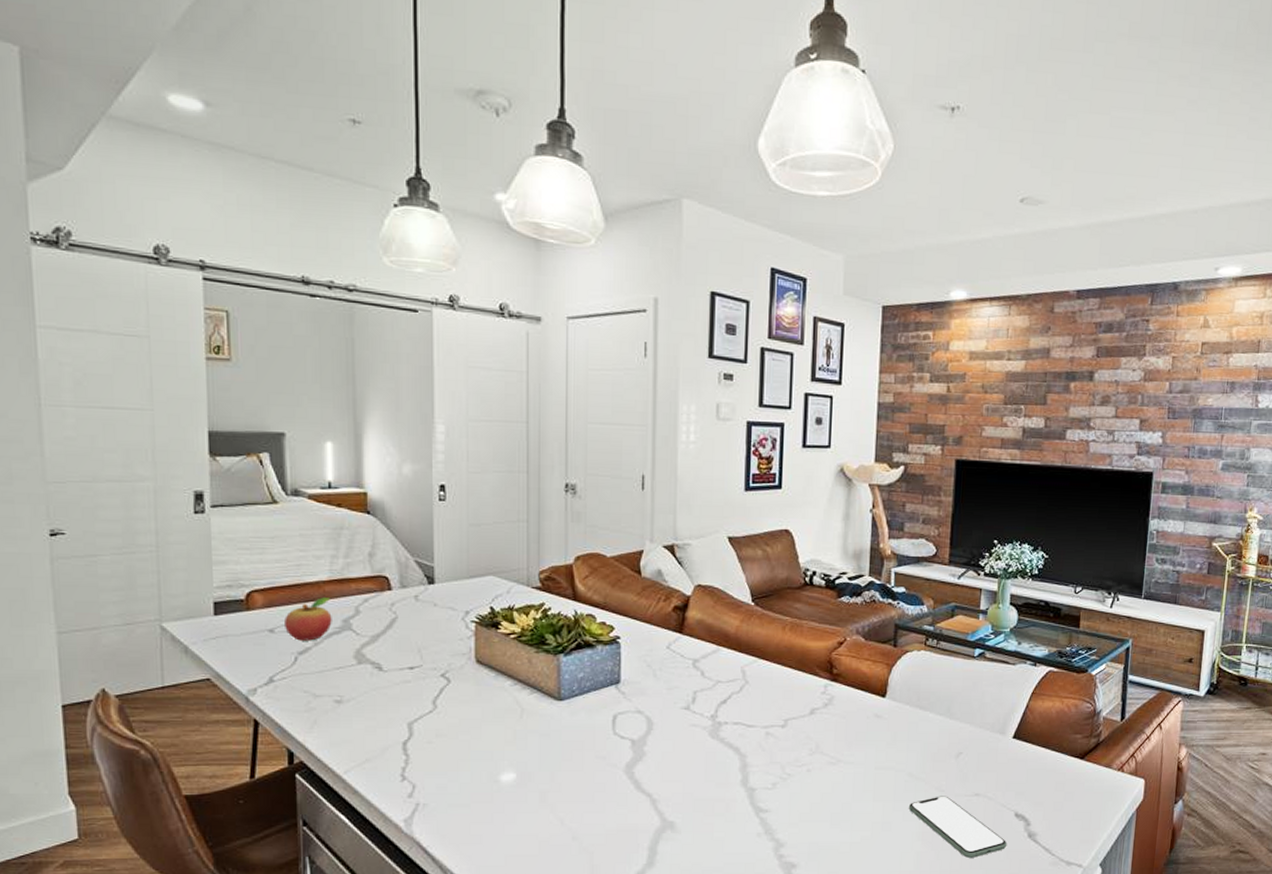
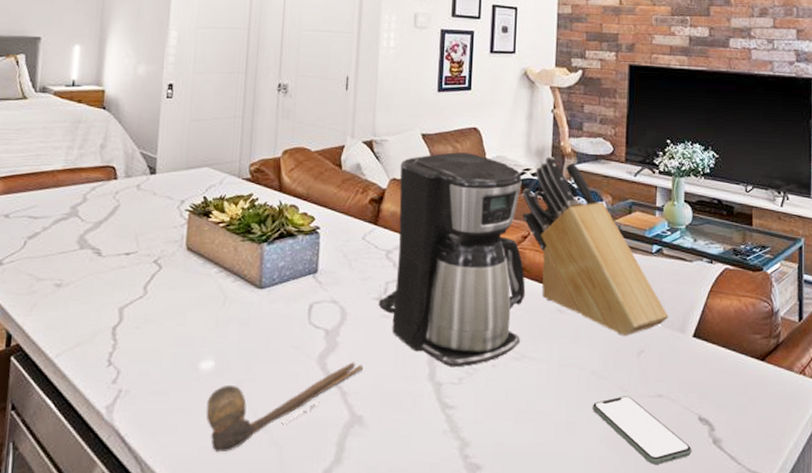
fruit: present [285,597,332,641] -> none [19,185,62,226]
spoon: none [510,771,673,860] -> present [206,362,364,452]
coffee maker: none [686,556,842,773] -> present [378,152,526,368]
knife block: none [838,559,989,740] -> present [522,156,669,337]

